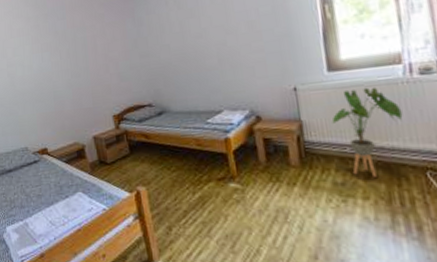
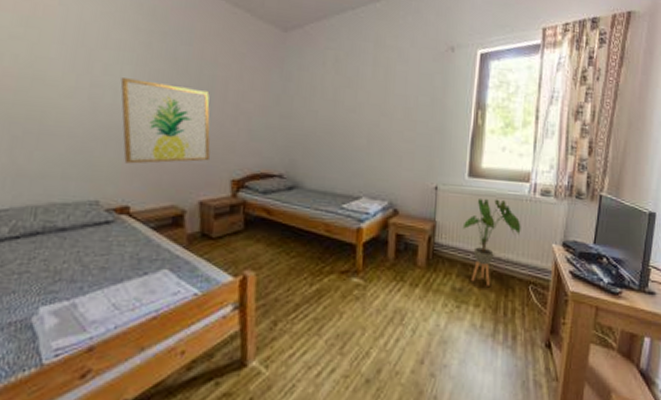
wall art: none [25,50,94,117] -> present [120,78,210,164]

